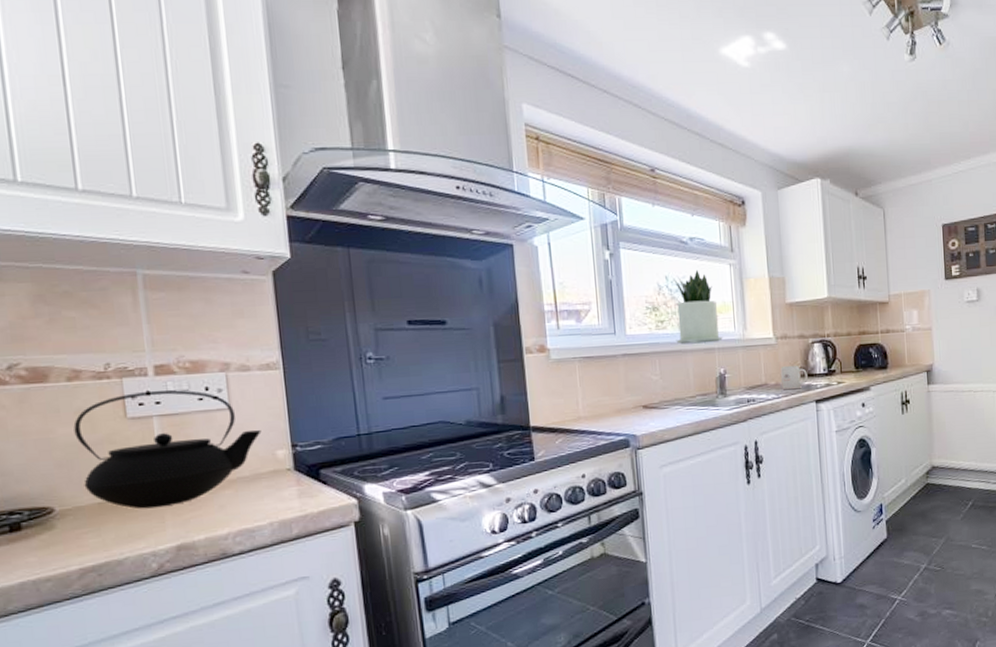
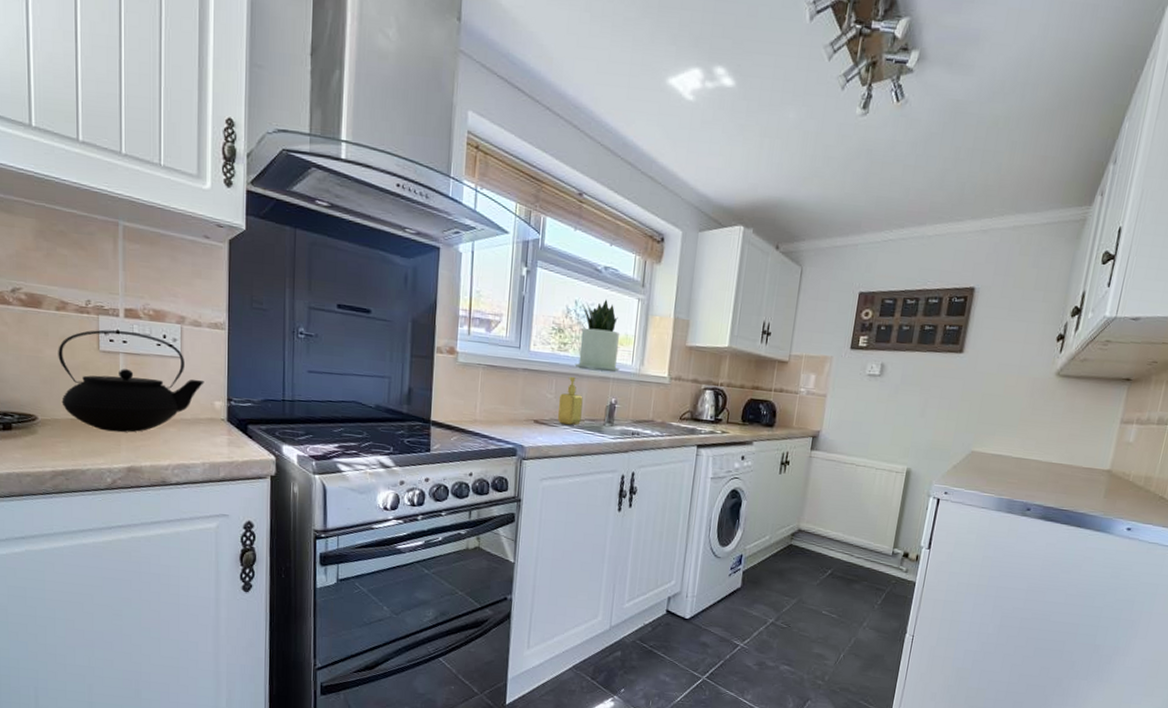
soap dispenser: none [666,353,692,405] -> present [558,376,583,425]
mug: present [780,365,808,390] -> none [666,406,694,431]

